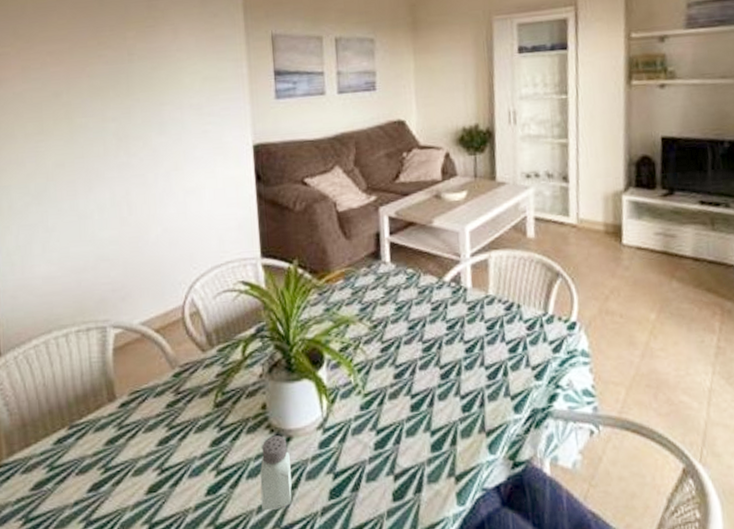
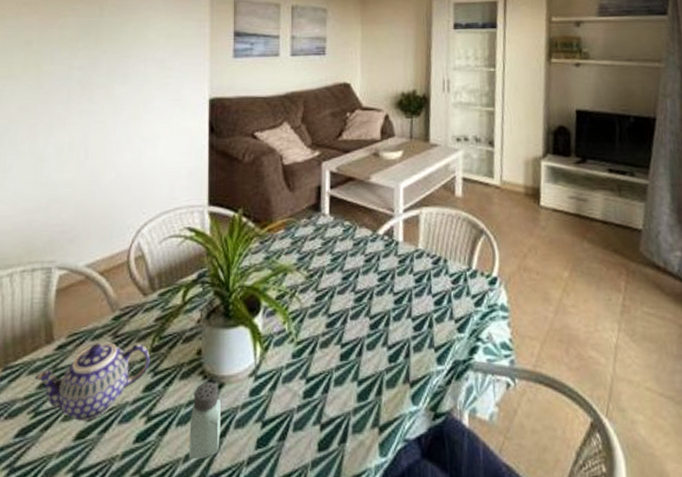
teapot: none [101,399,215,475] -> present [35,342,150,421]

